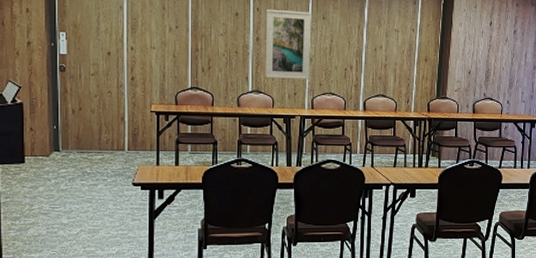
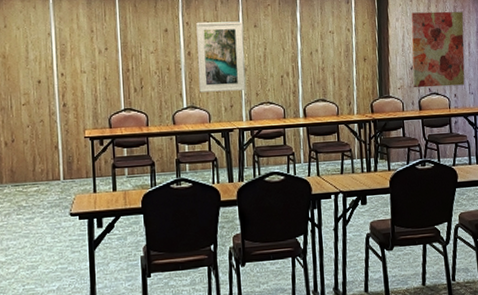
wall art: none [470,19,524,93] -> present [411,11,465,88]

